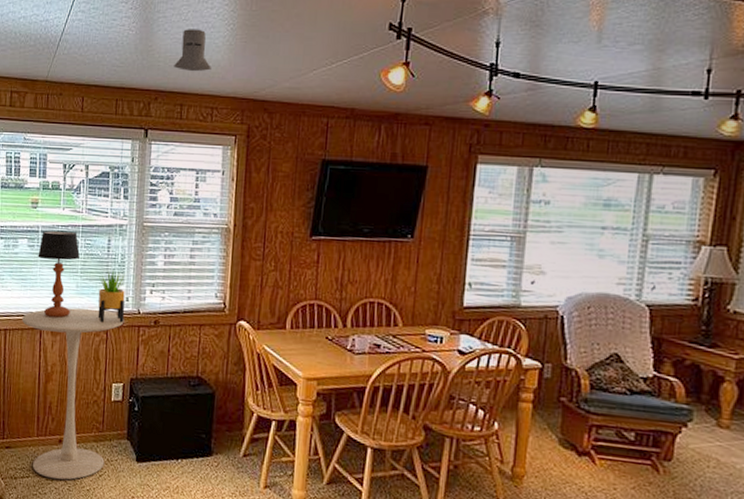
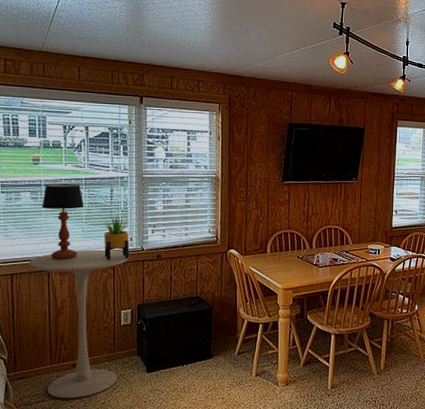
knight helmet: present [174,29,211,72] -> none [163,15,196,51]

